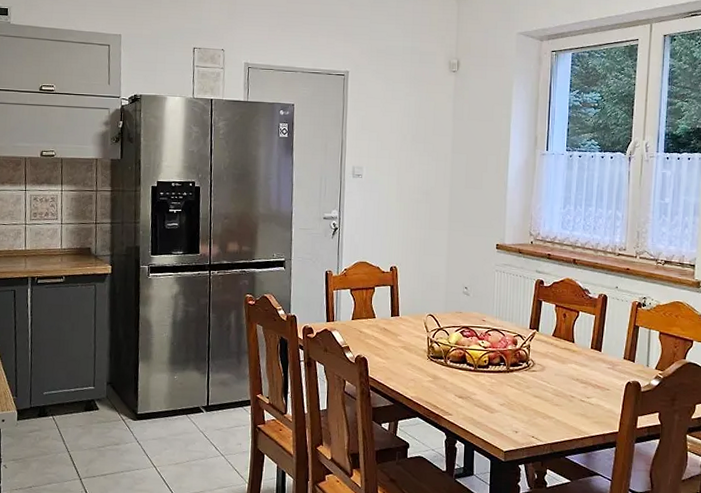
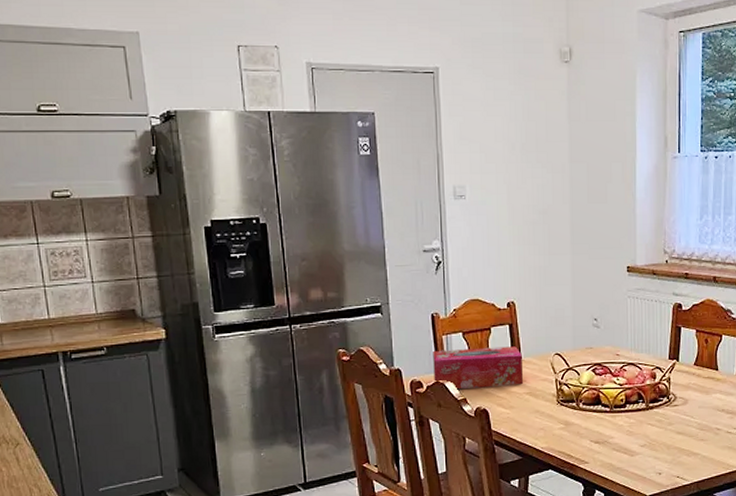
tissue box: none [323,302,400,339] -> present [433,346,523,390]

